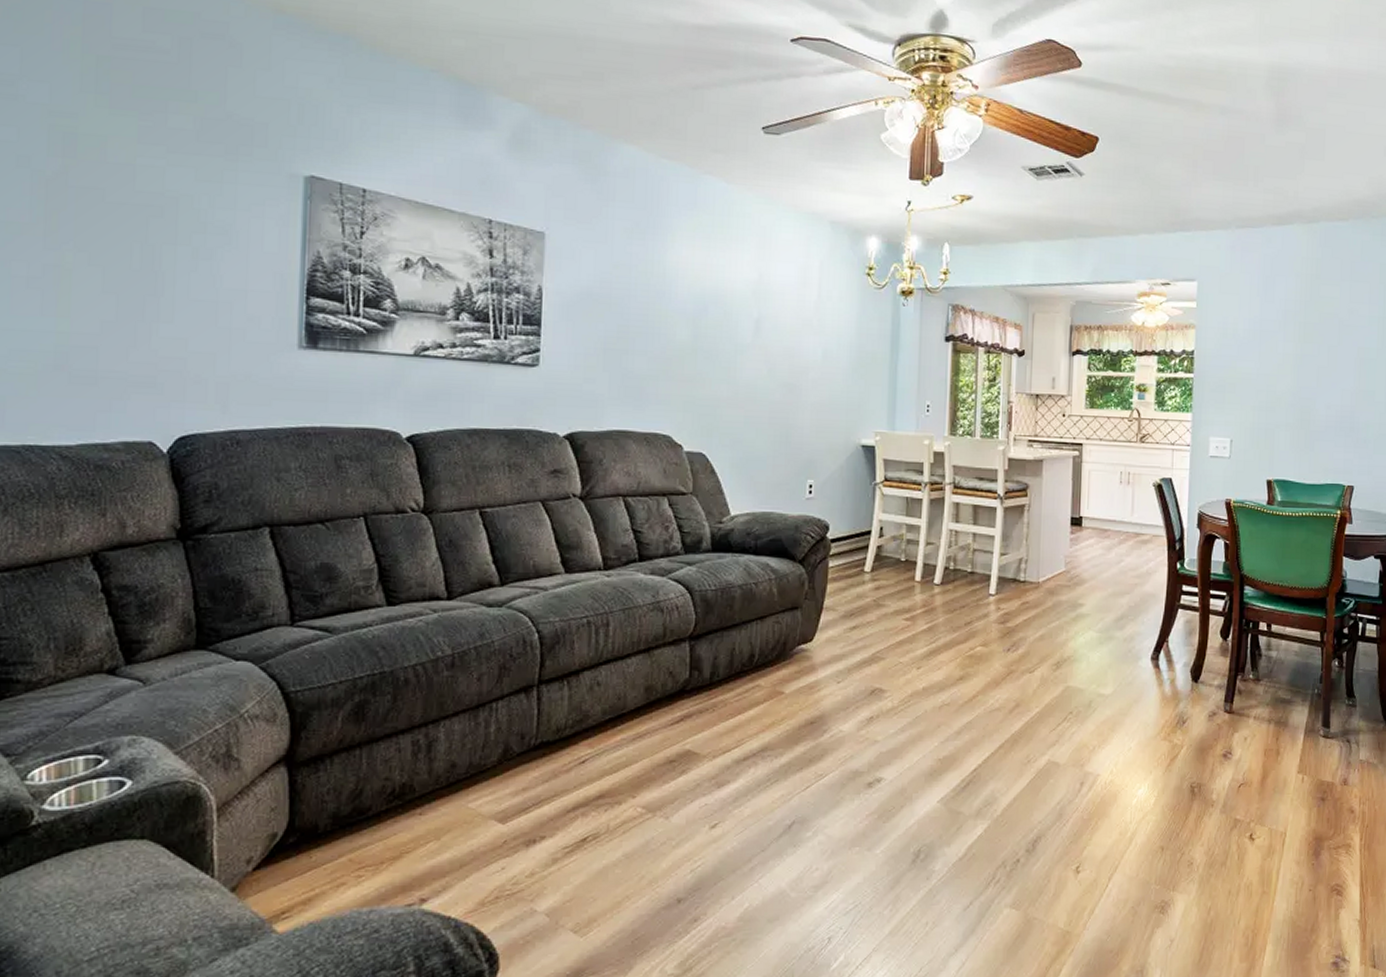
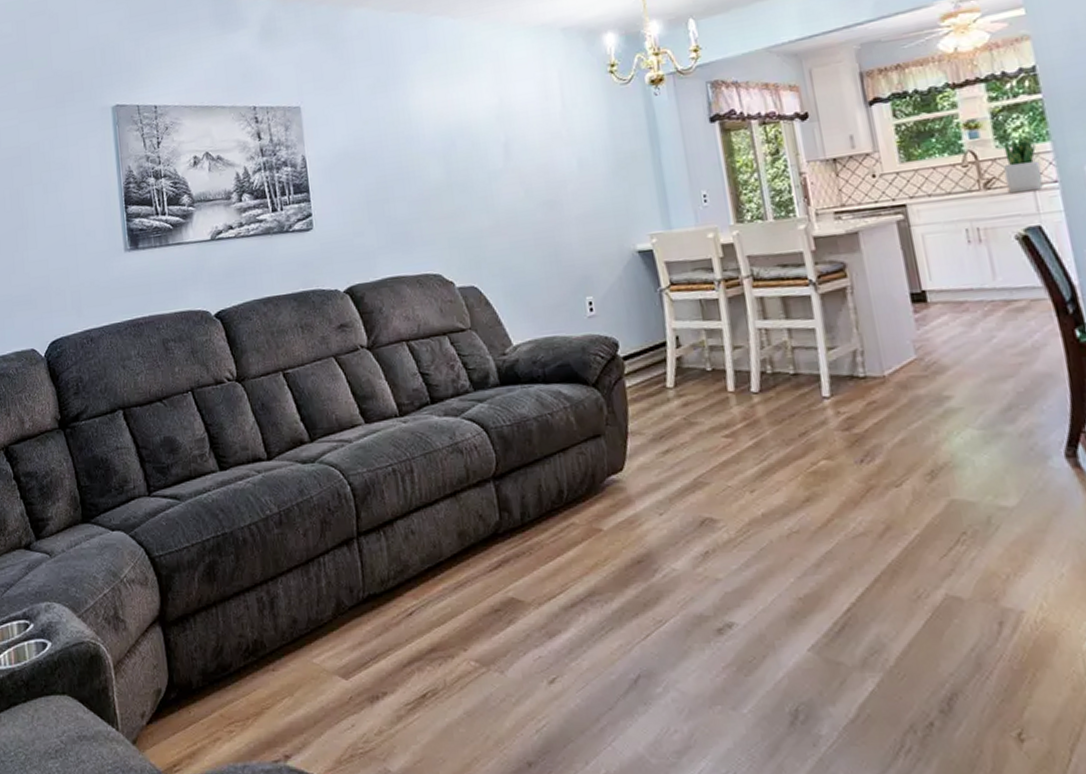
planter: none [1156,404,1181,450] -> present [1003,135,1043,194]

